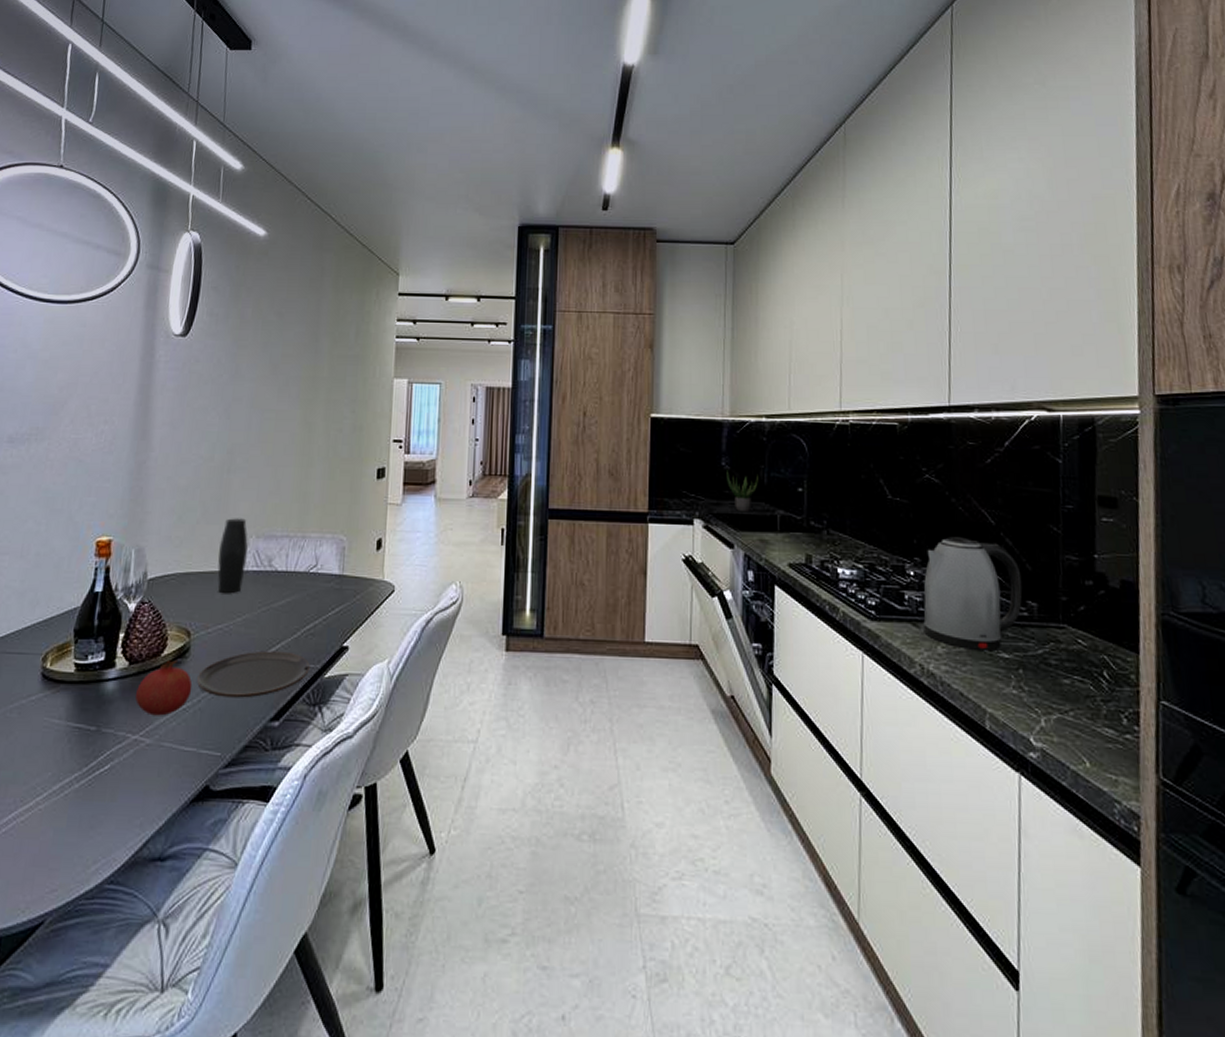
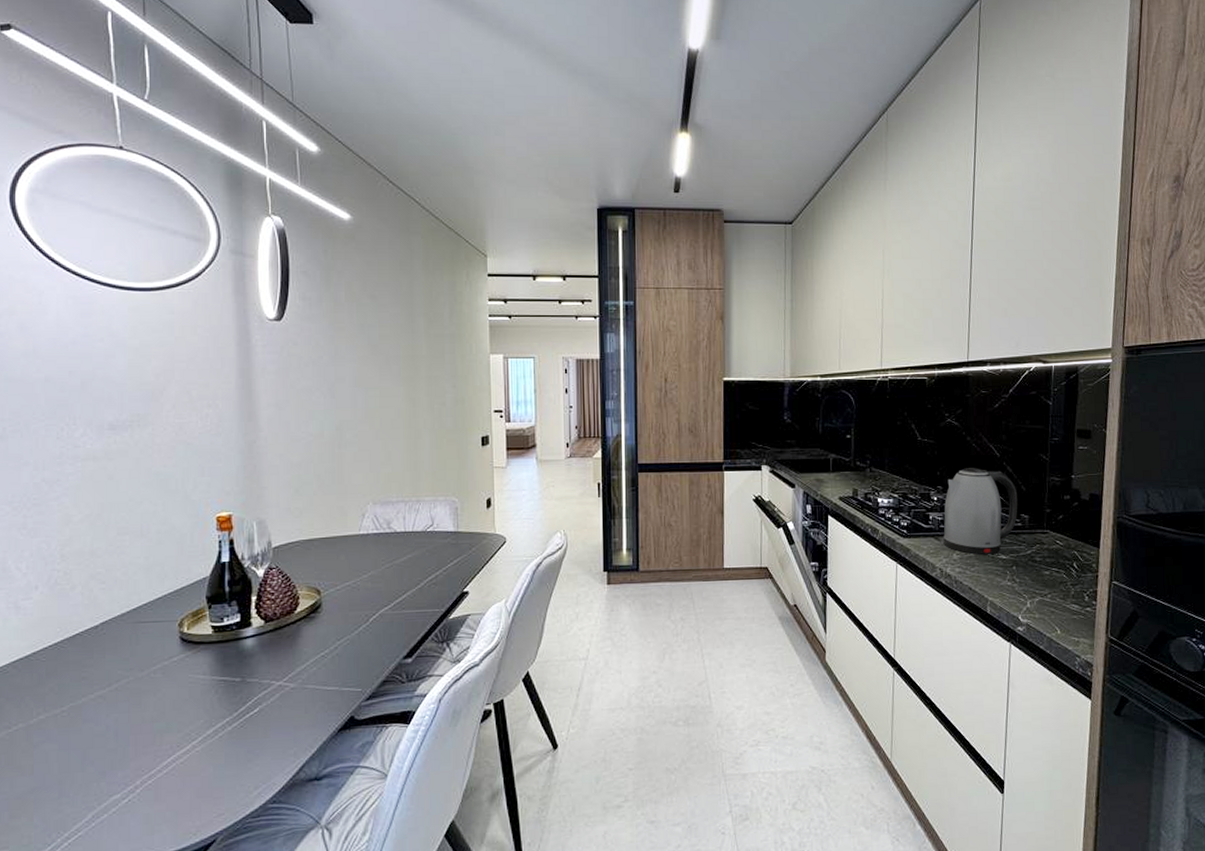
fruit: present [134,660,193,716] -> none [274,615,328,664]
plate: present [197,650,310,698] -> none [332,600,435,643]
vase: present [217,518,248,594] -> none [338,488,367,555]
potted plant: present [727,470,758,513] -> none [788,423,815,458]

